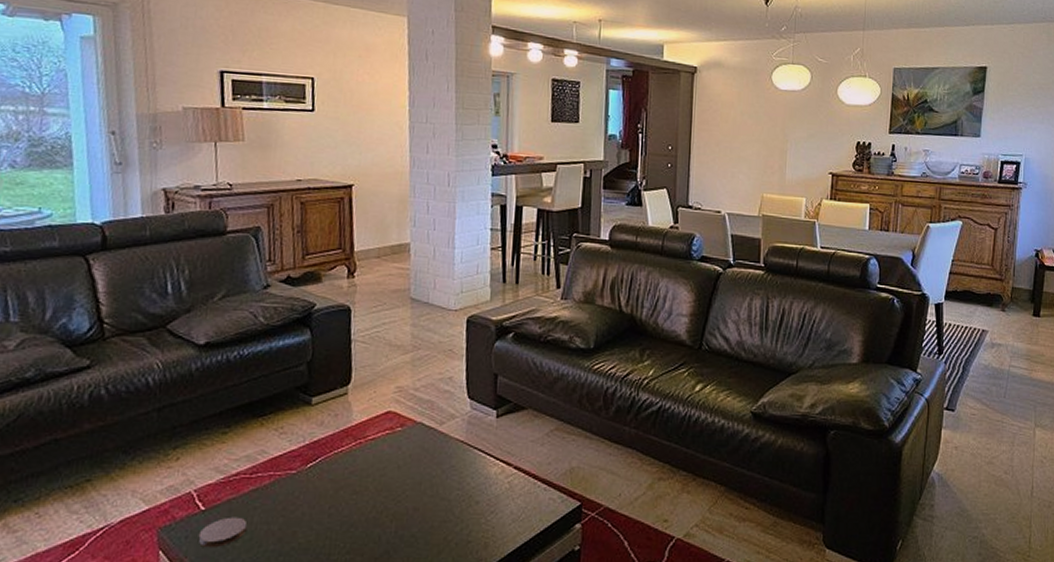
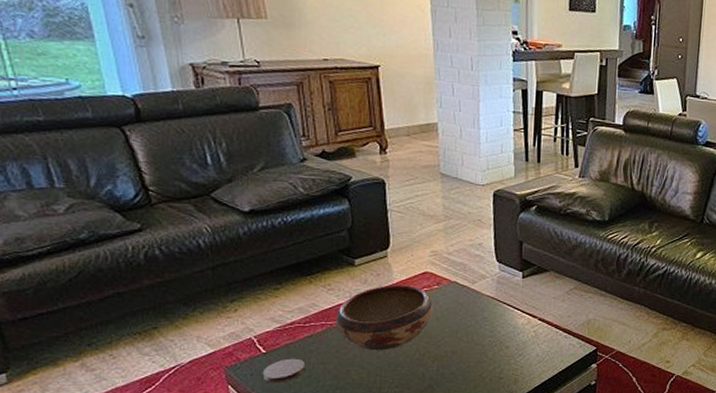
decorative bowl: none [285,427,396,508] -> present [335,285,434,351]

